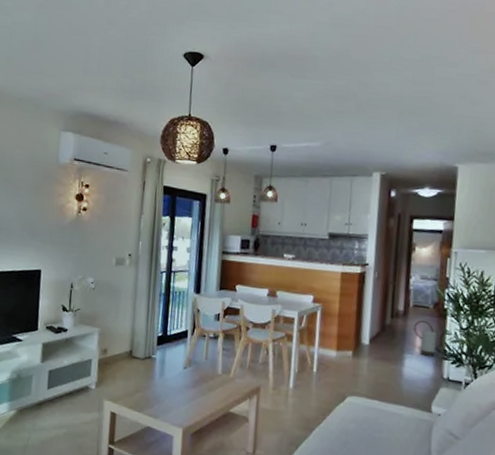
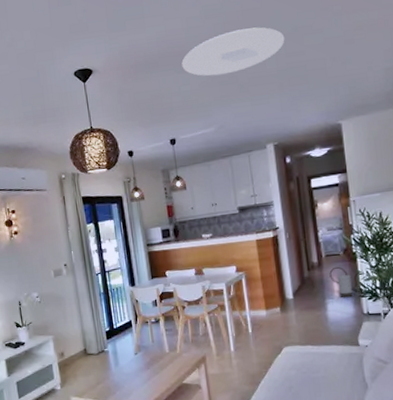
ceiling light: none [299,45,415,89] -> present [182,27,285,76]

